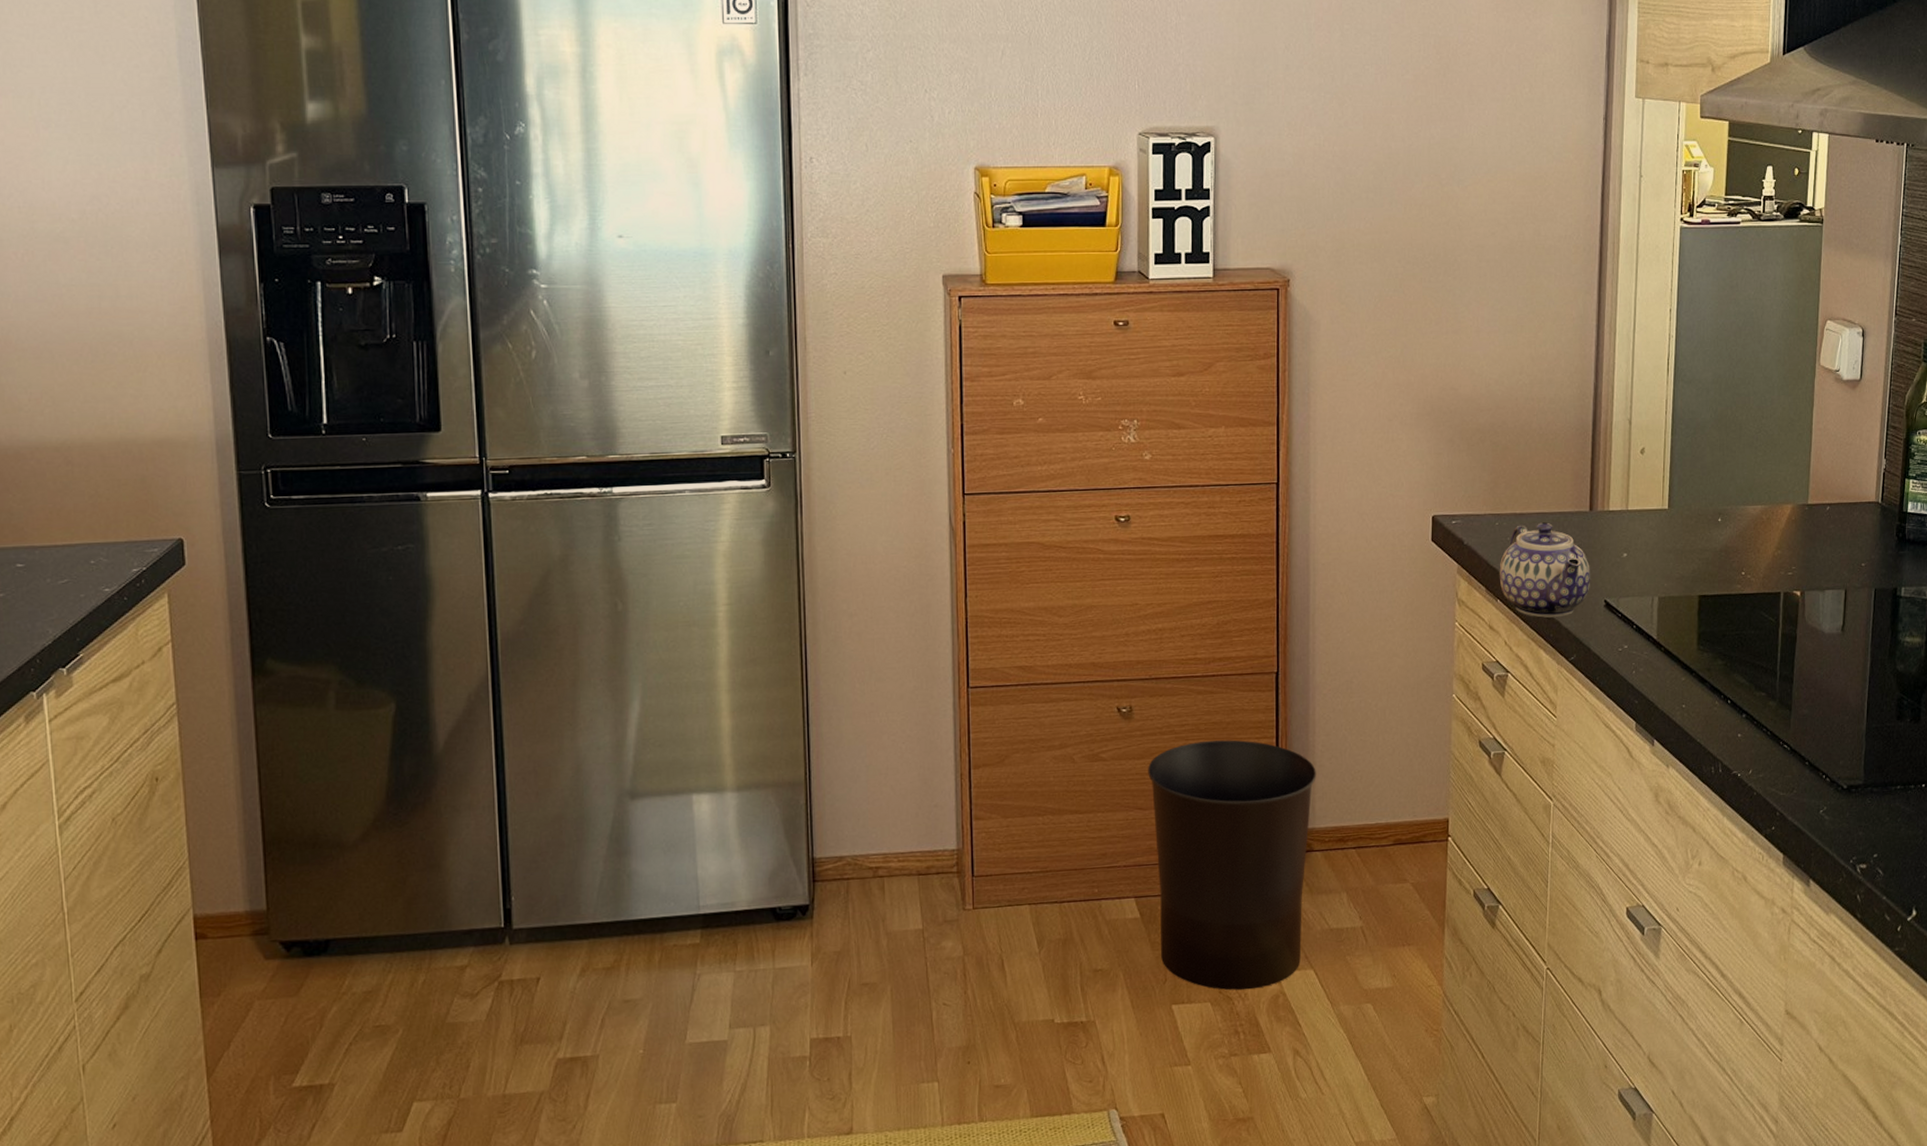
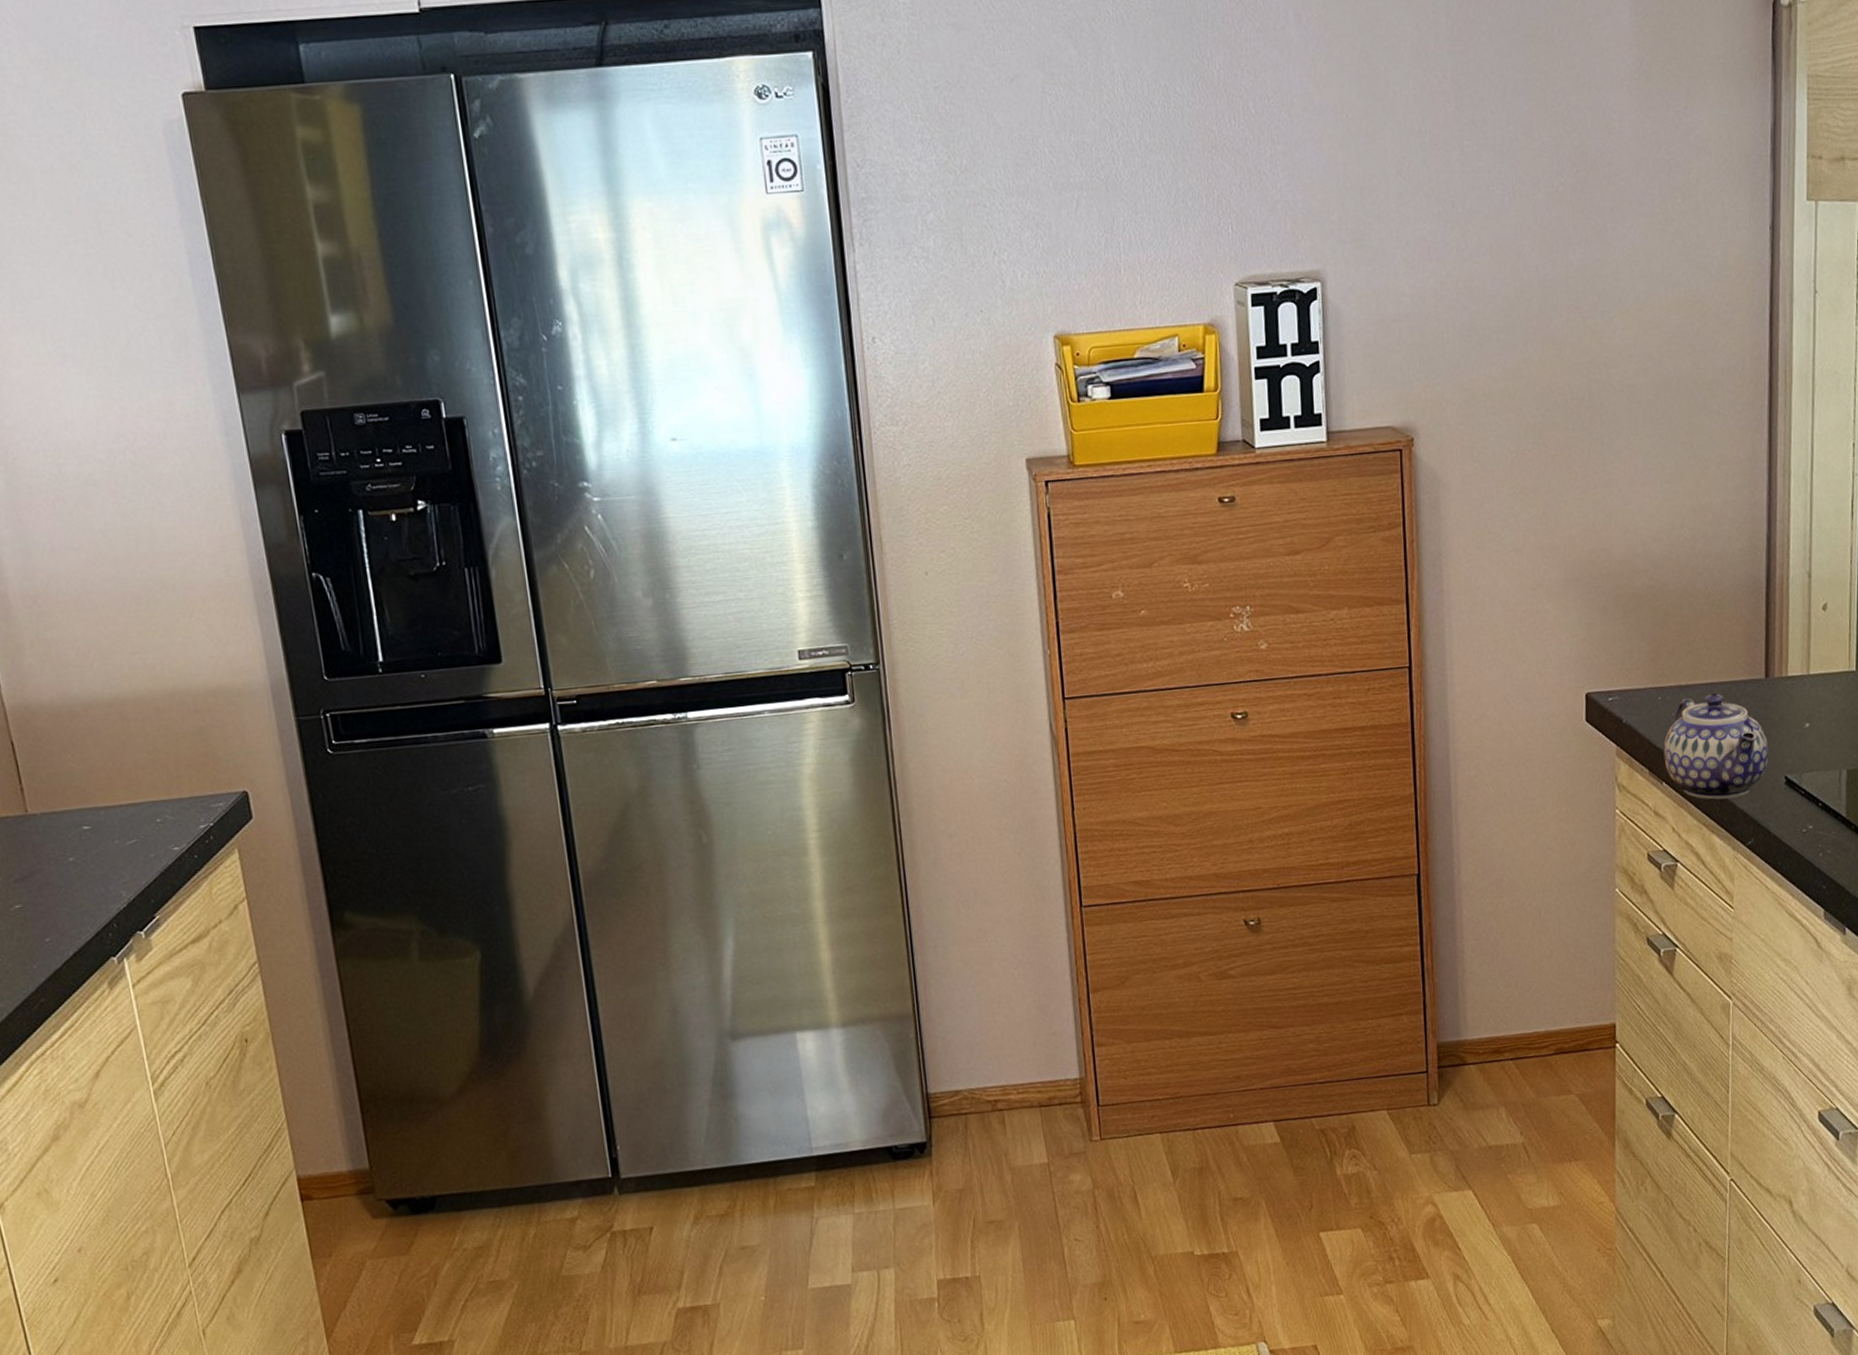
waste bin: present [1148,740,1316,990] -> none [1281,949,1467,1215]

